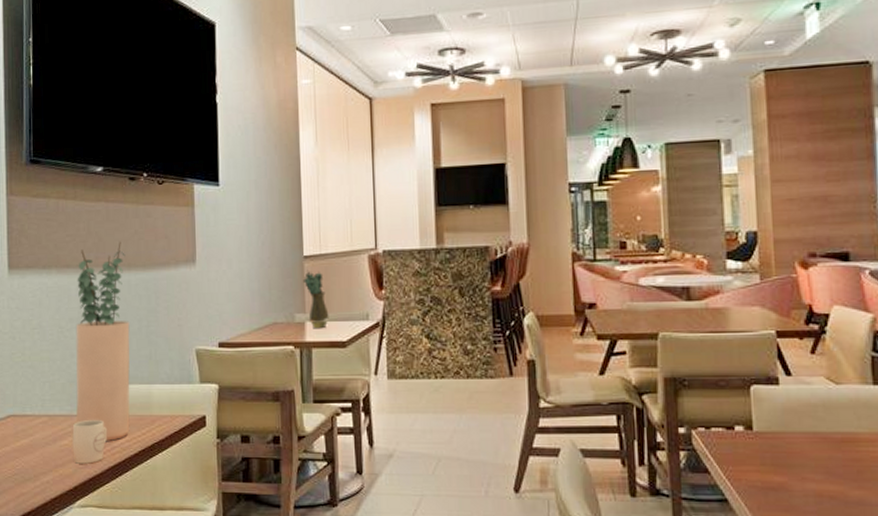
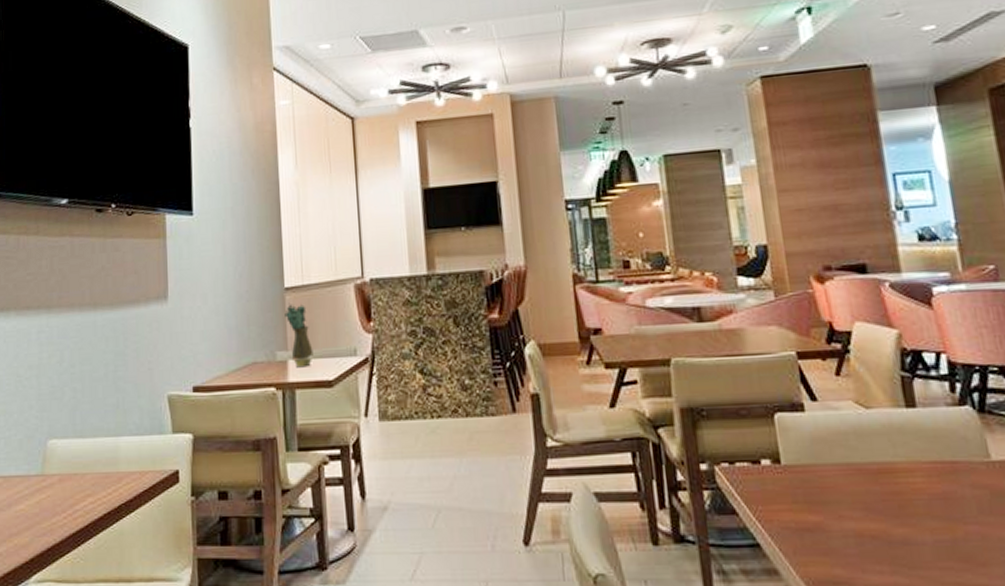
mug: present [72,419,107,464] -> none [29,479,68,532]
vase: present [75,241,130,441] -> none [34,278,95,504]

